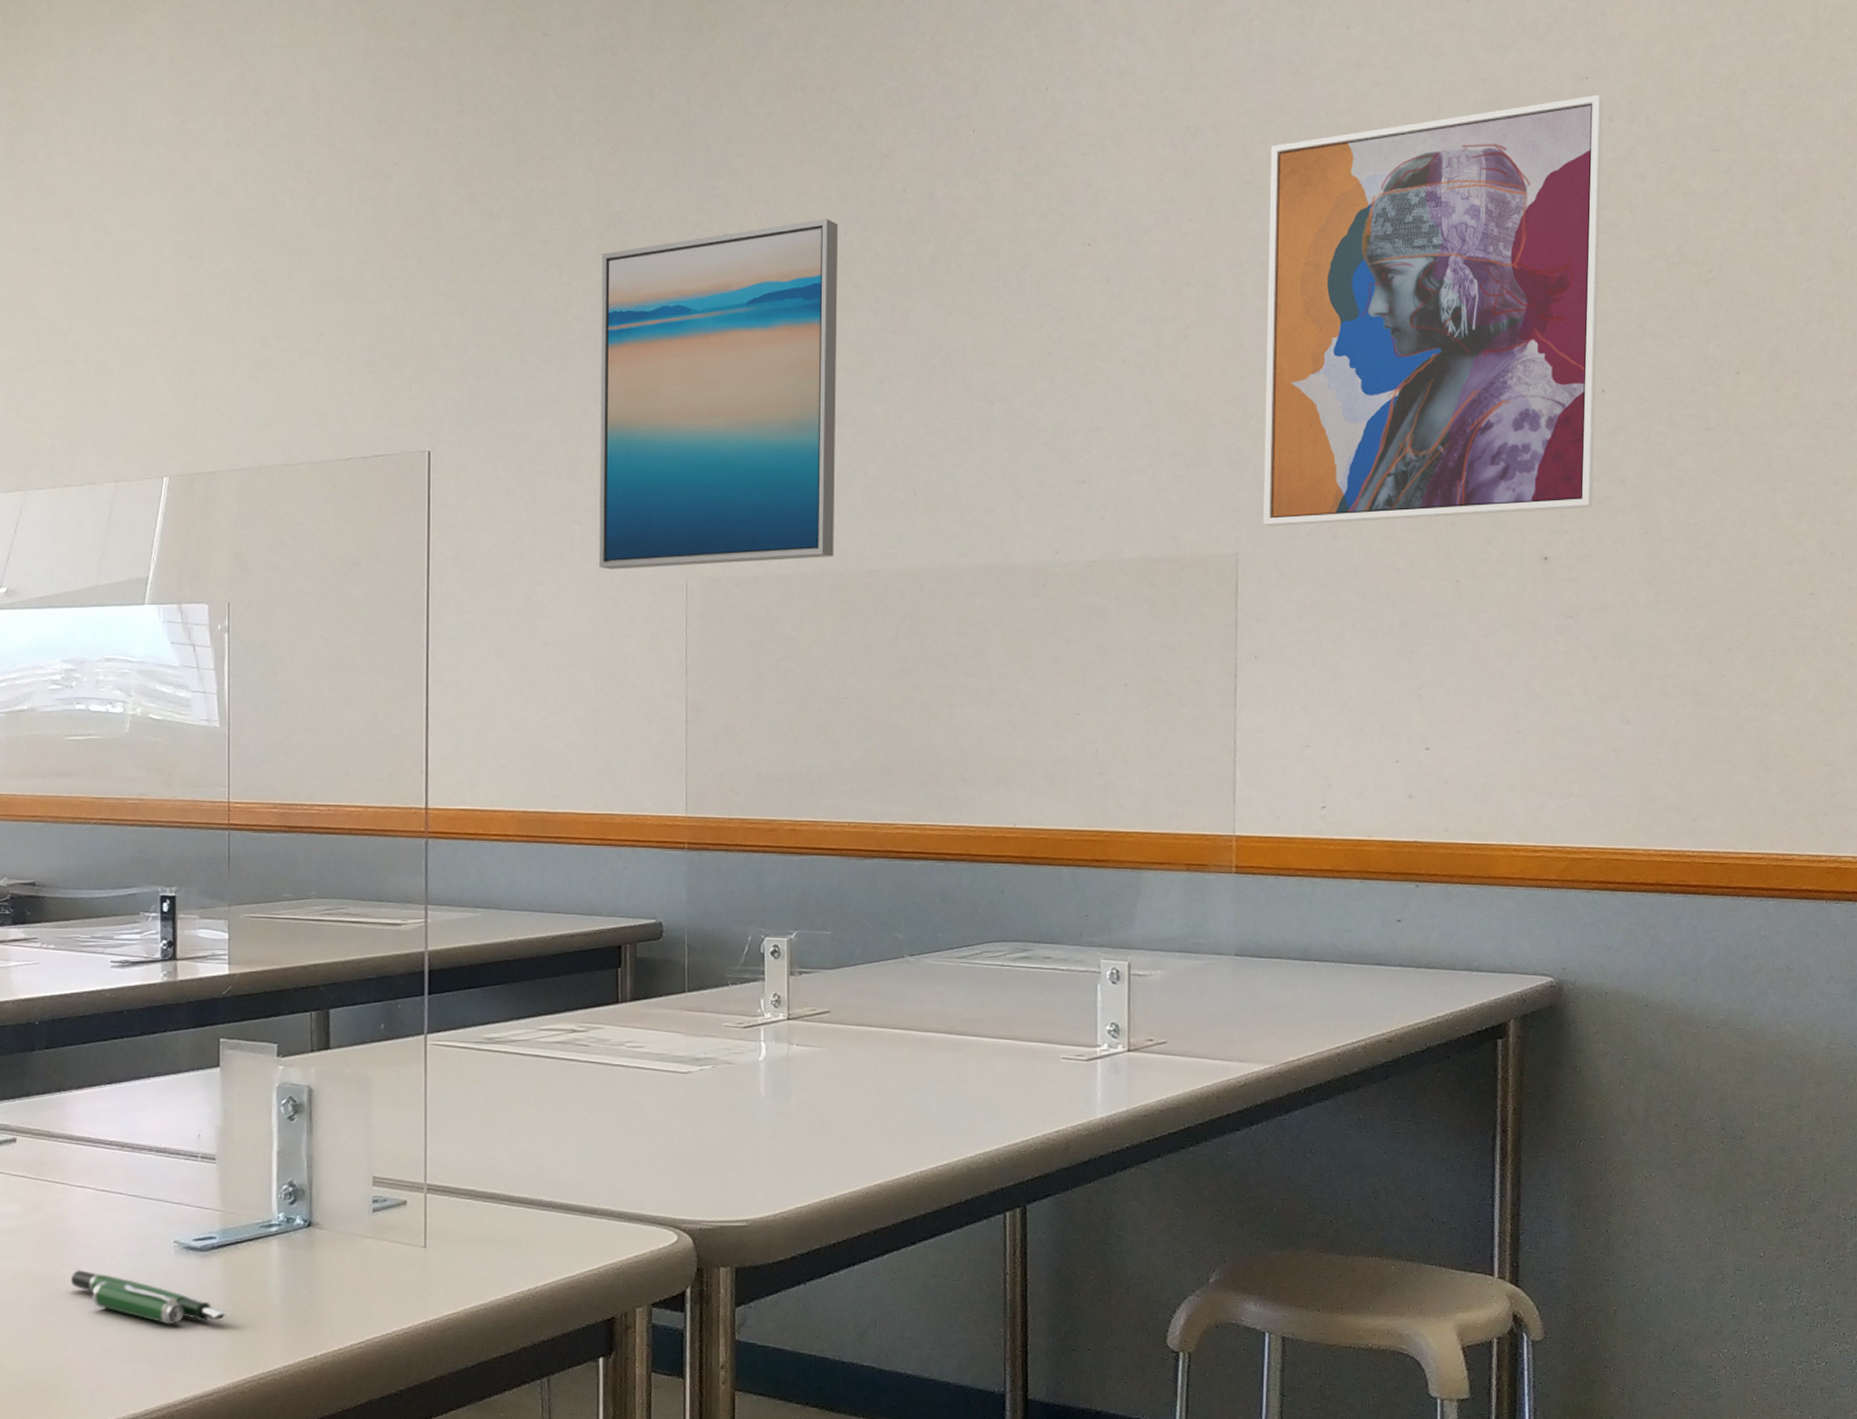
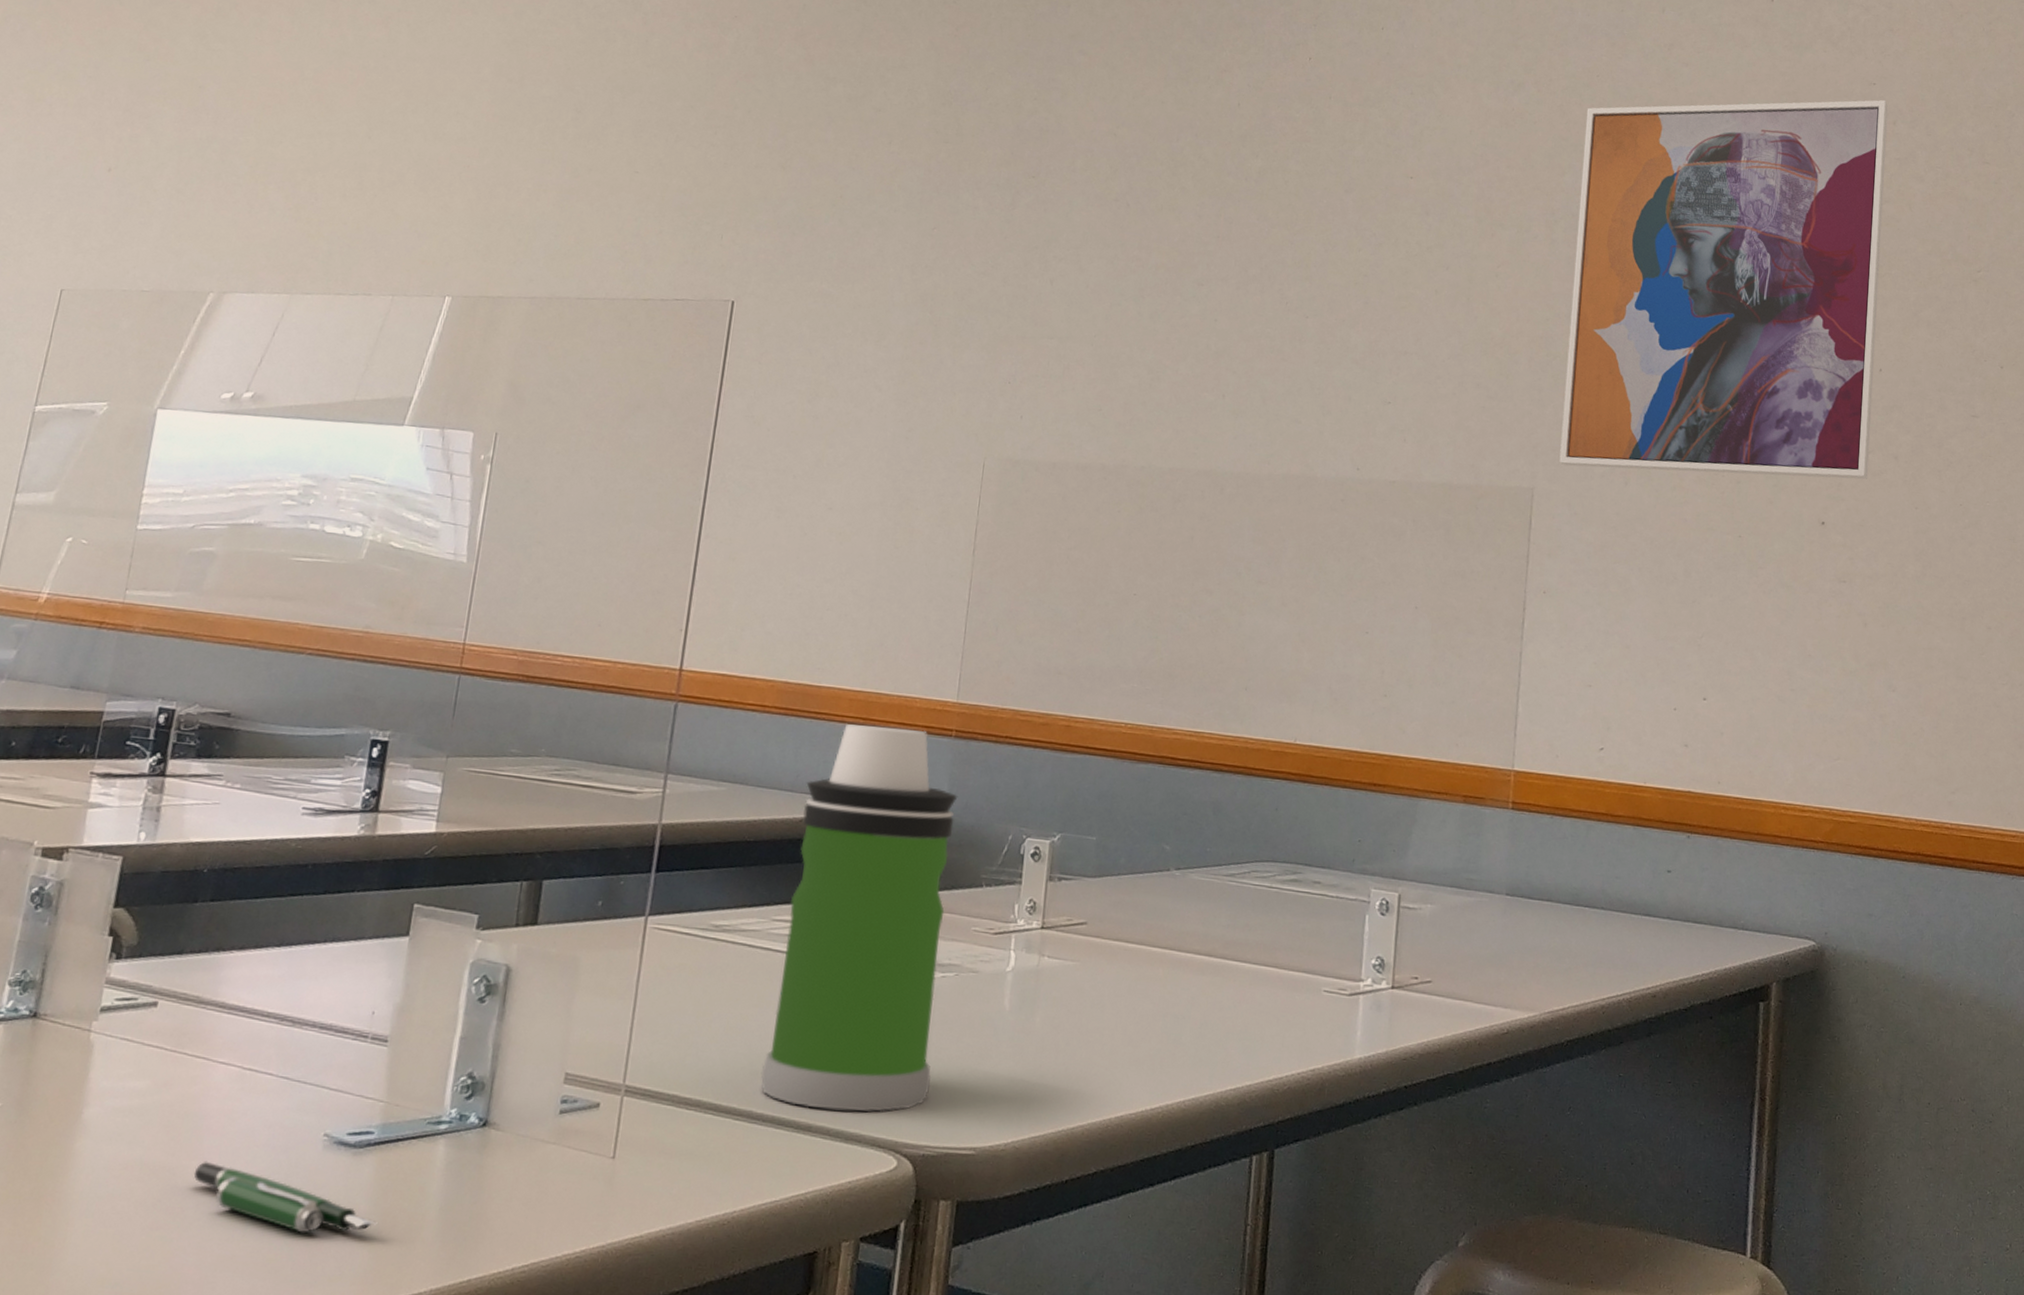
water bottle: none [546,844,700,1195] -> present [761,724,958,1113]
wall art: present [599,219,838,570] -> none [895,122,1171,451]

